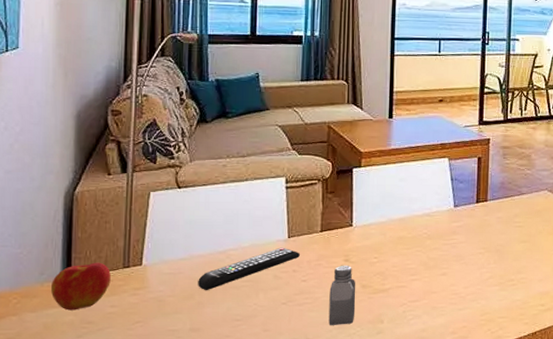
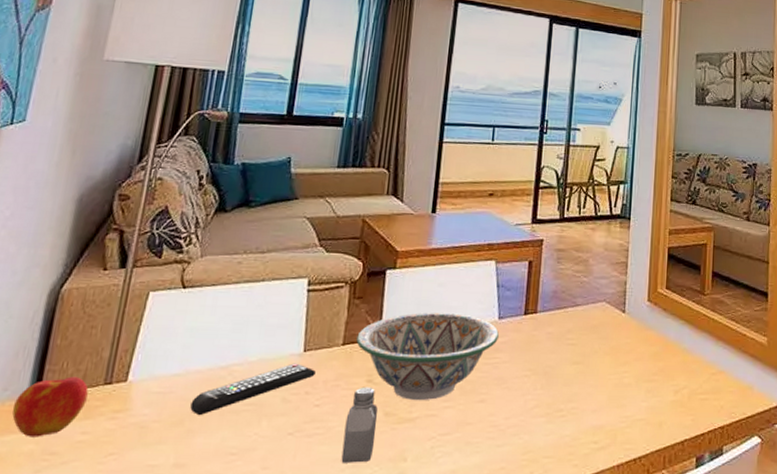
decorative bowl: none [332,203,455,274] -> present [356,312,499,400]

